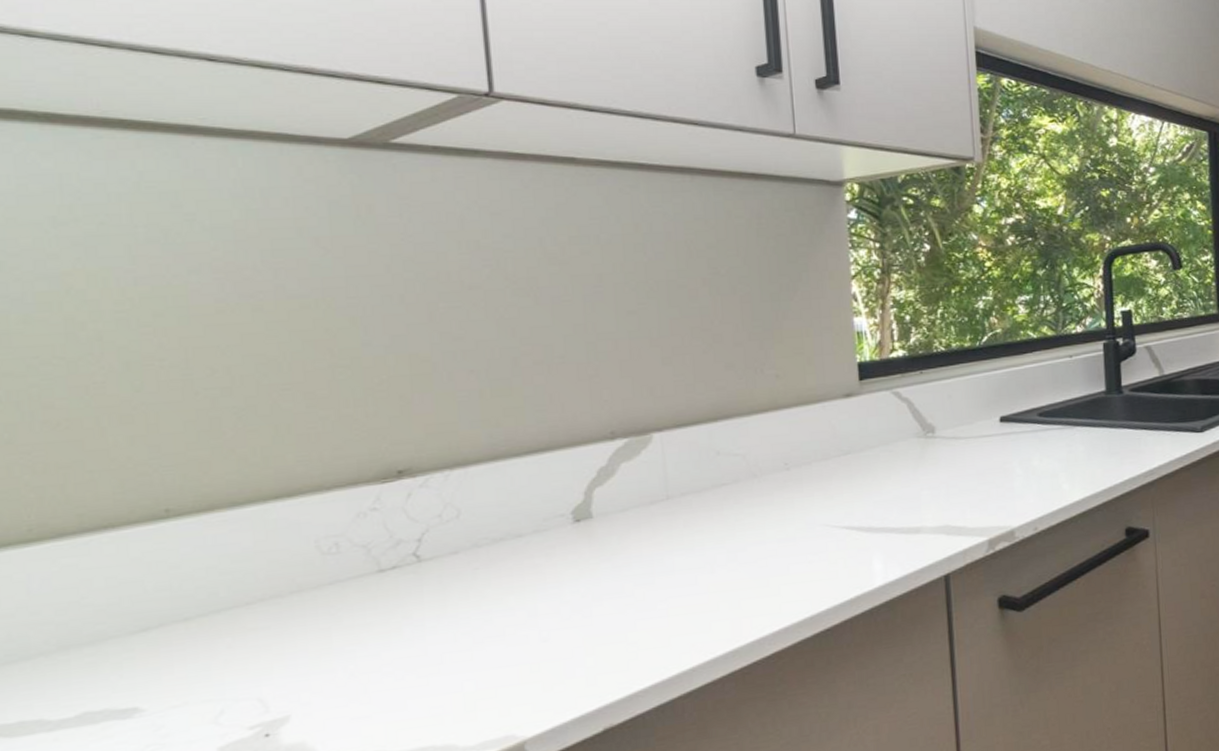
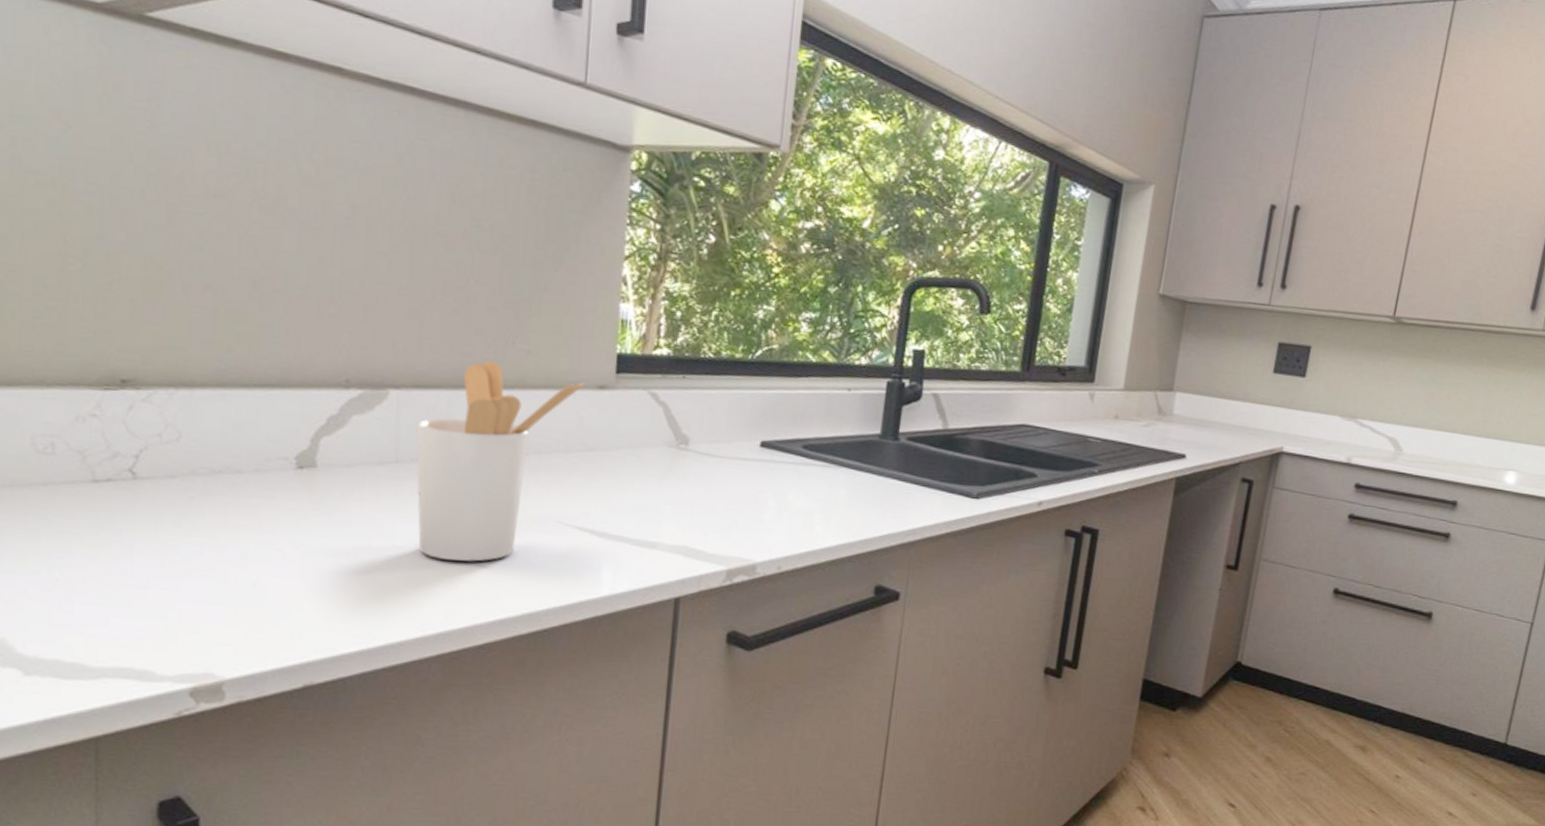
utensil holder: none [682,390,832,582] -> present [416,361,585,562]

